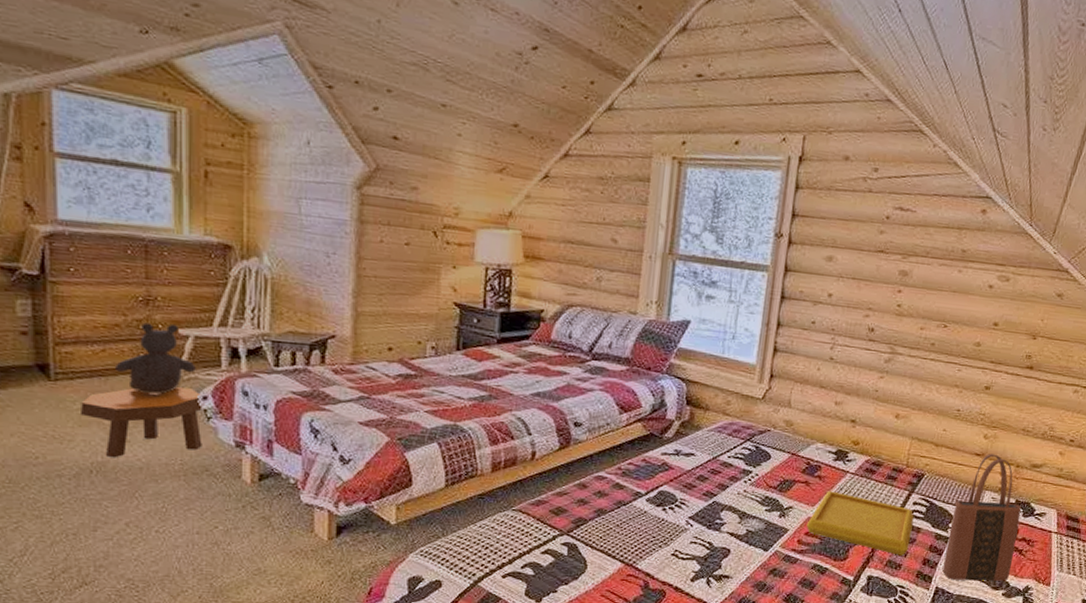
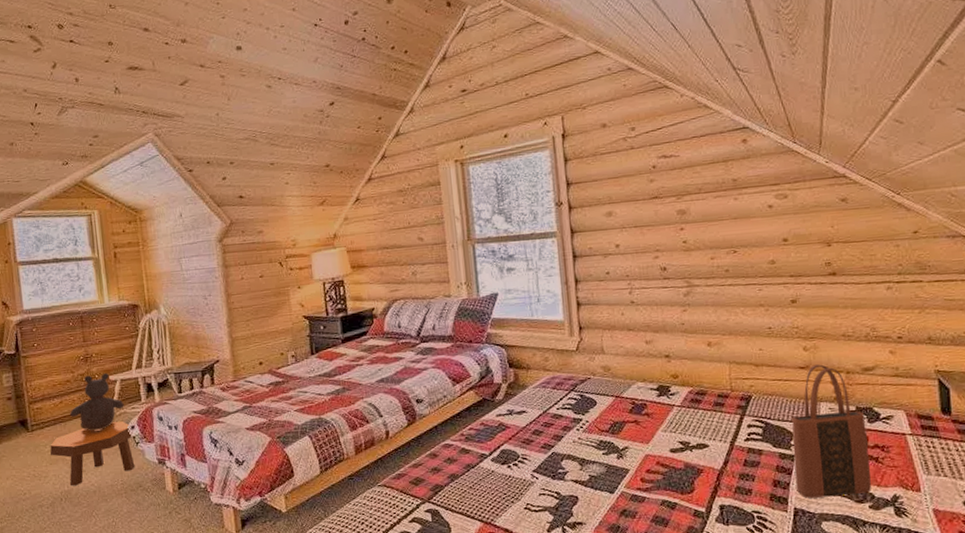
serving tray: present [806,491,914,556] -> none [645,426,755,481]

